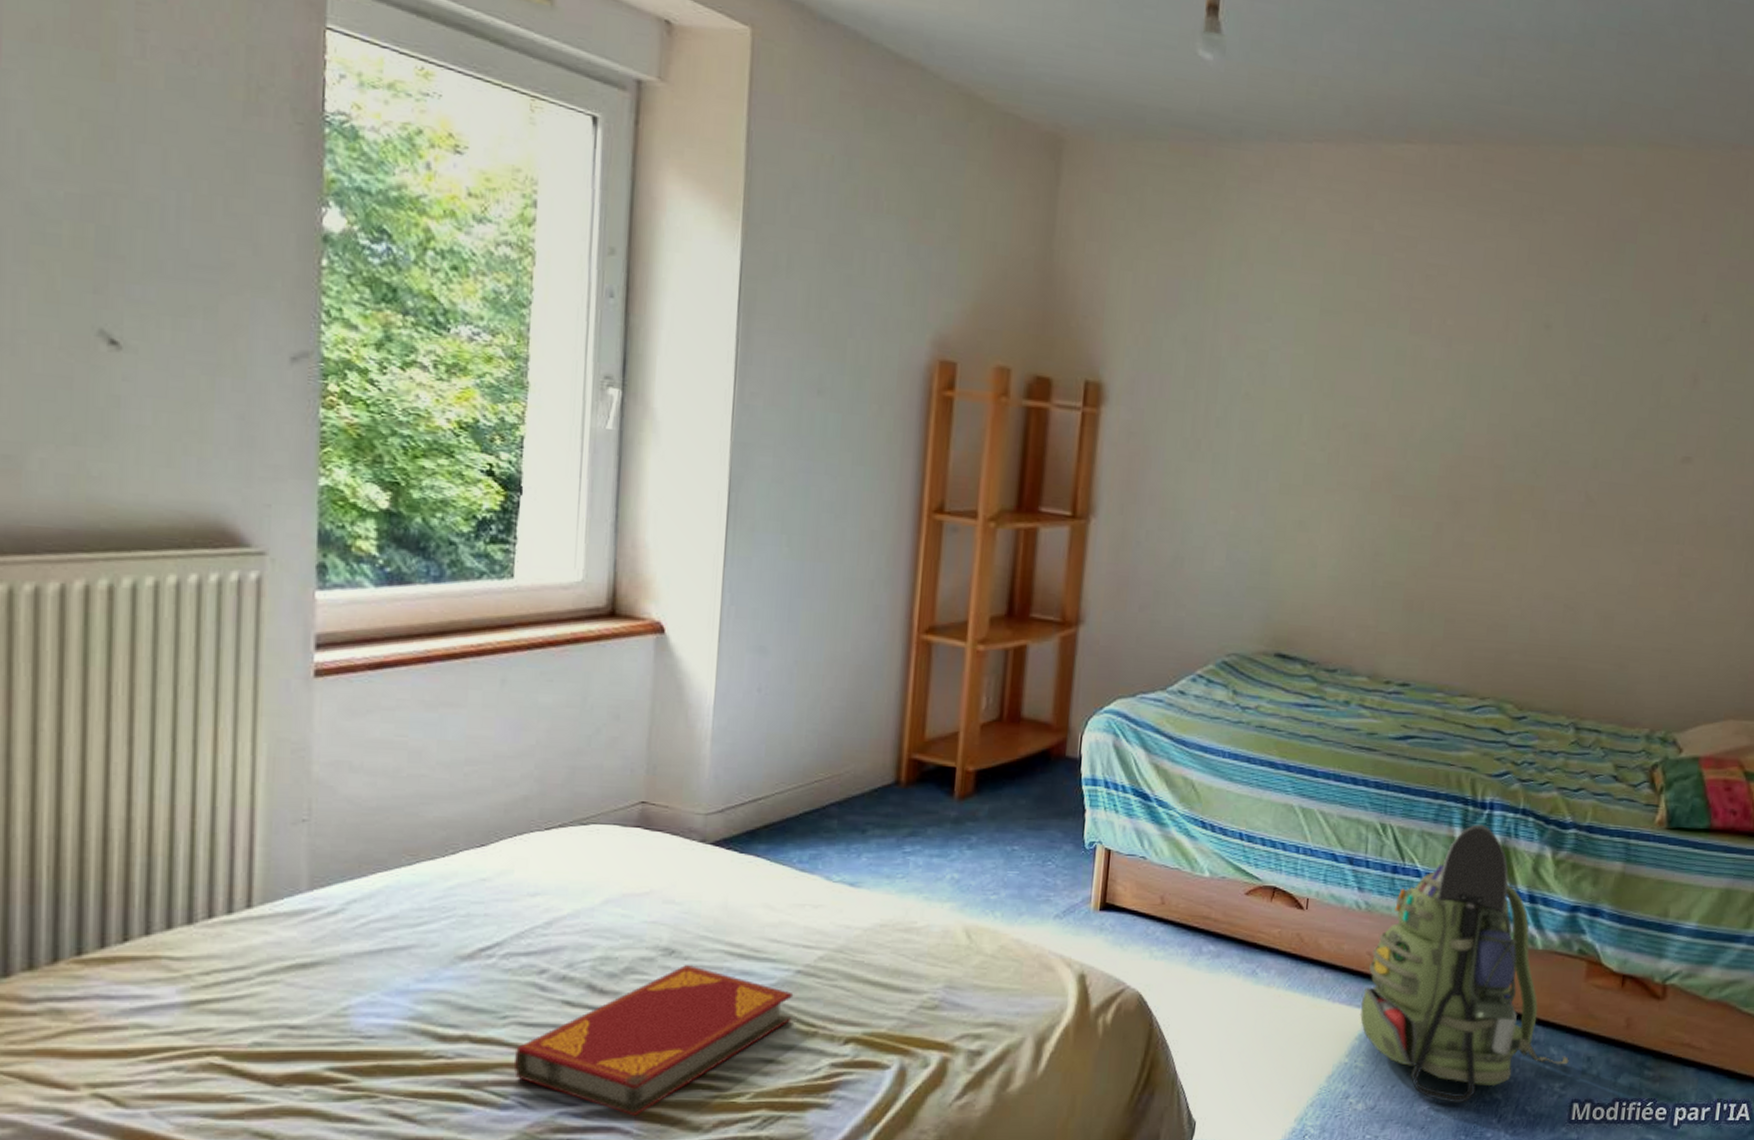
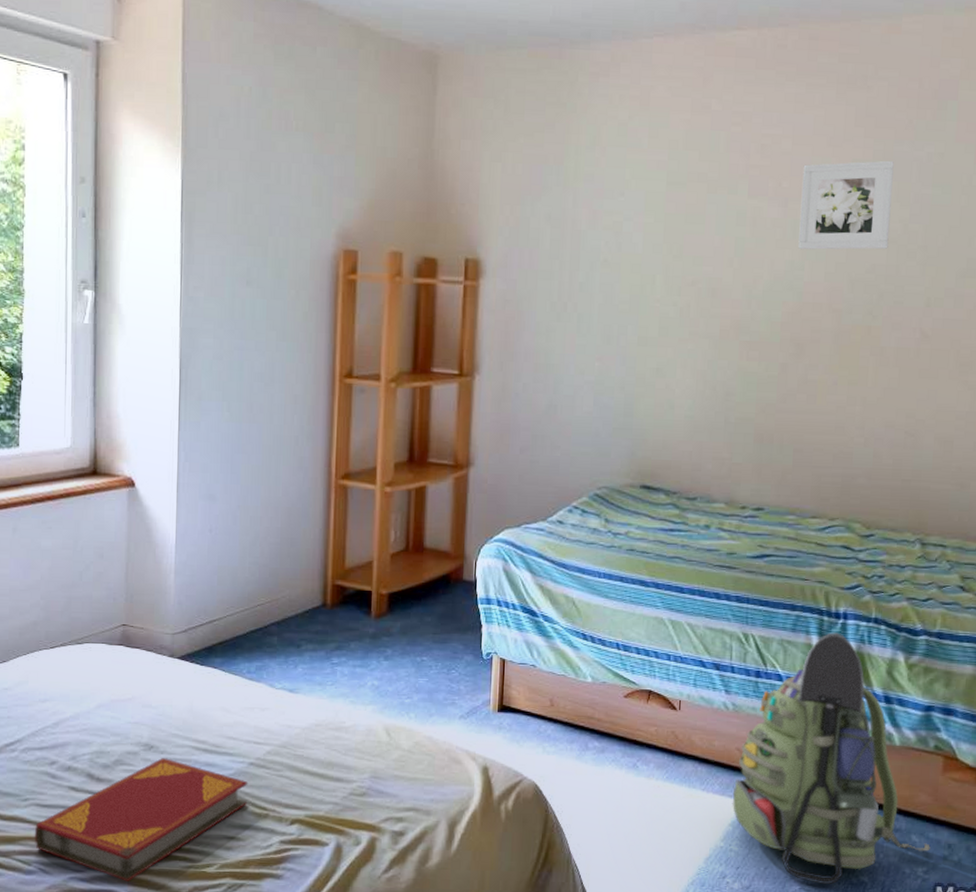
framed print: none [1461,301,1567,402] -> present [798,160,894,250]

